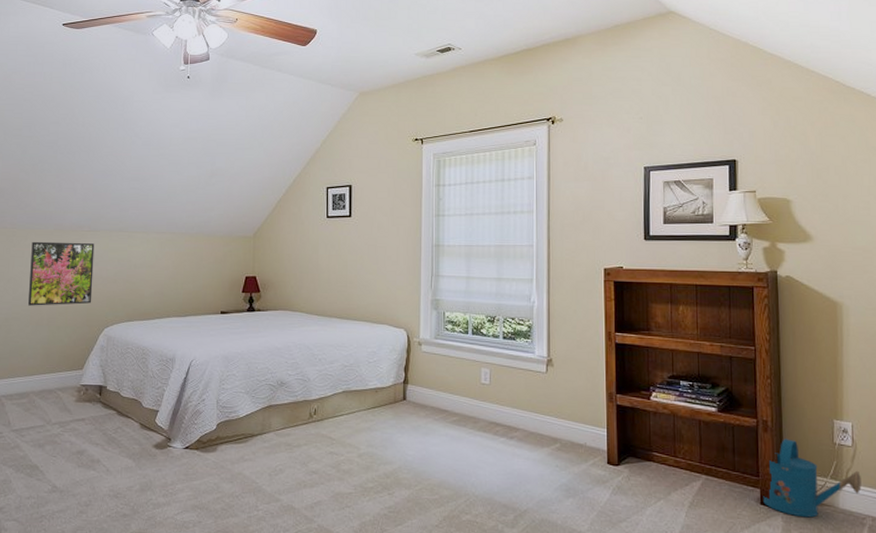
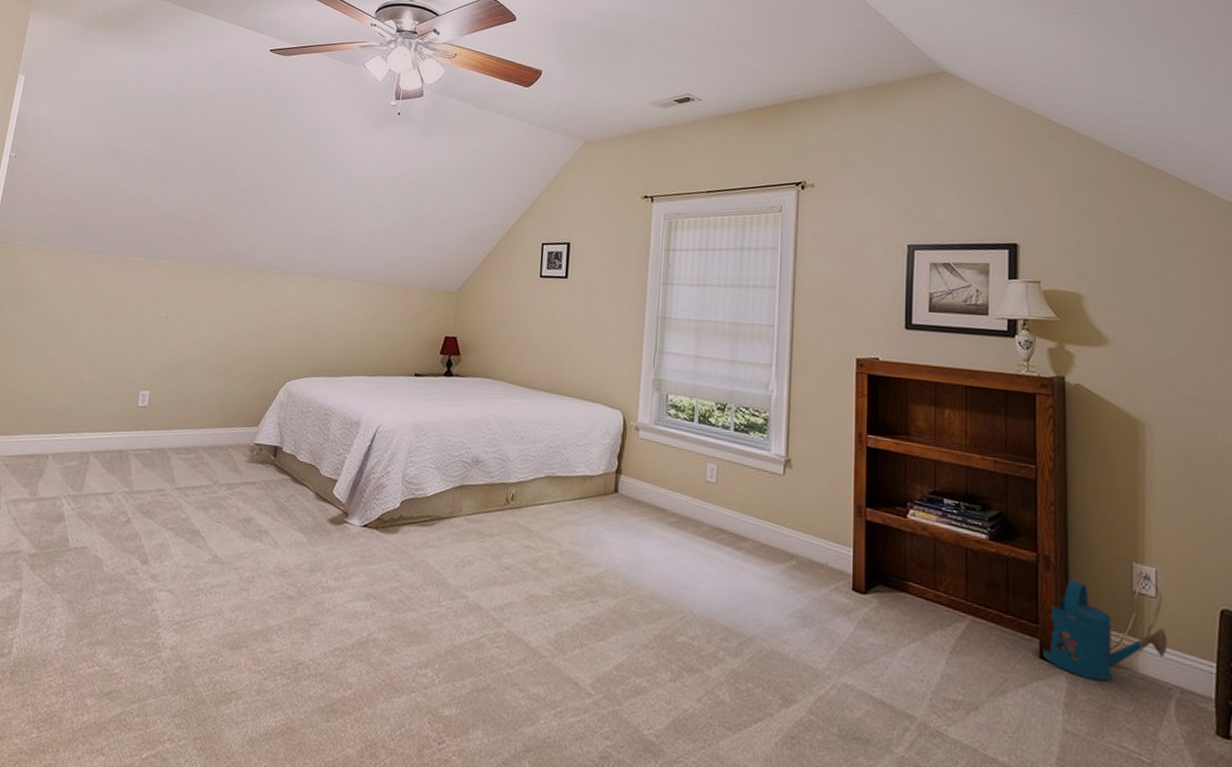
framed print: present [28,241,95,306] -> none [206,280,283,354]

